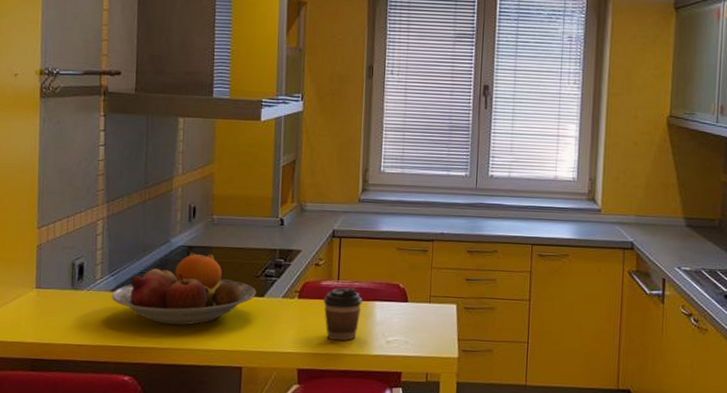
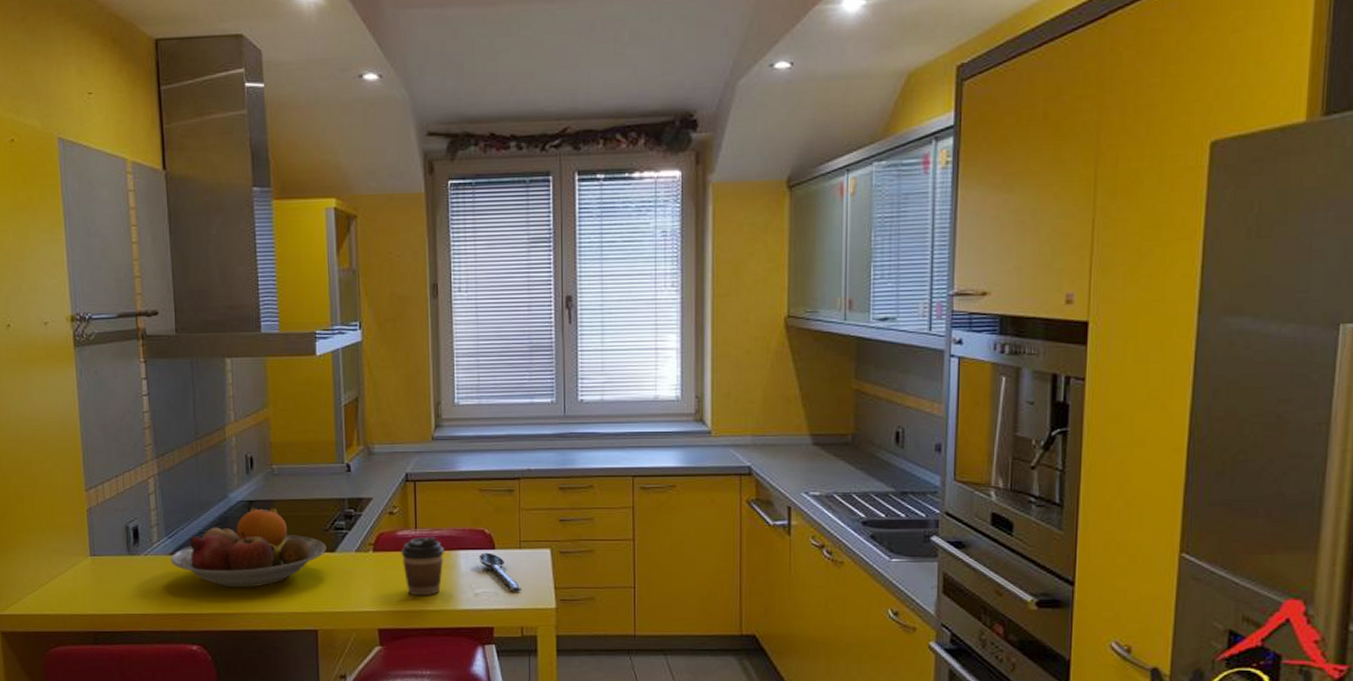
spoon: none [392,304,428,342] -> present [478,552,521,592]

